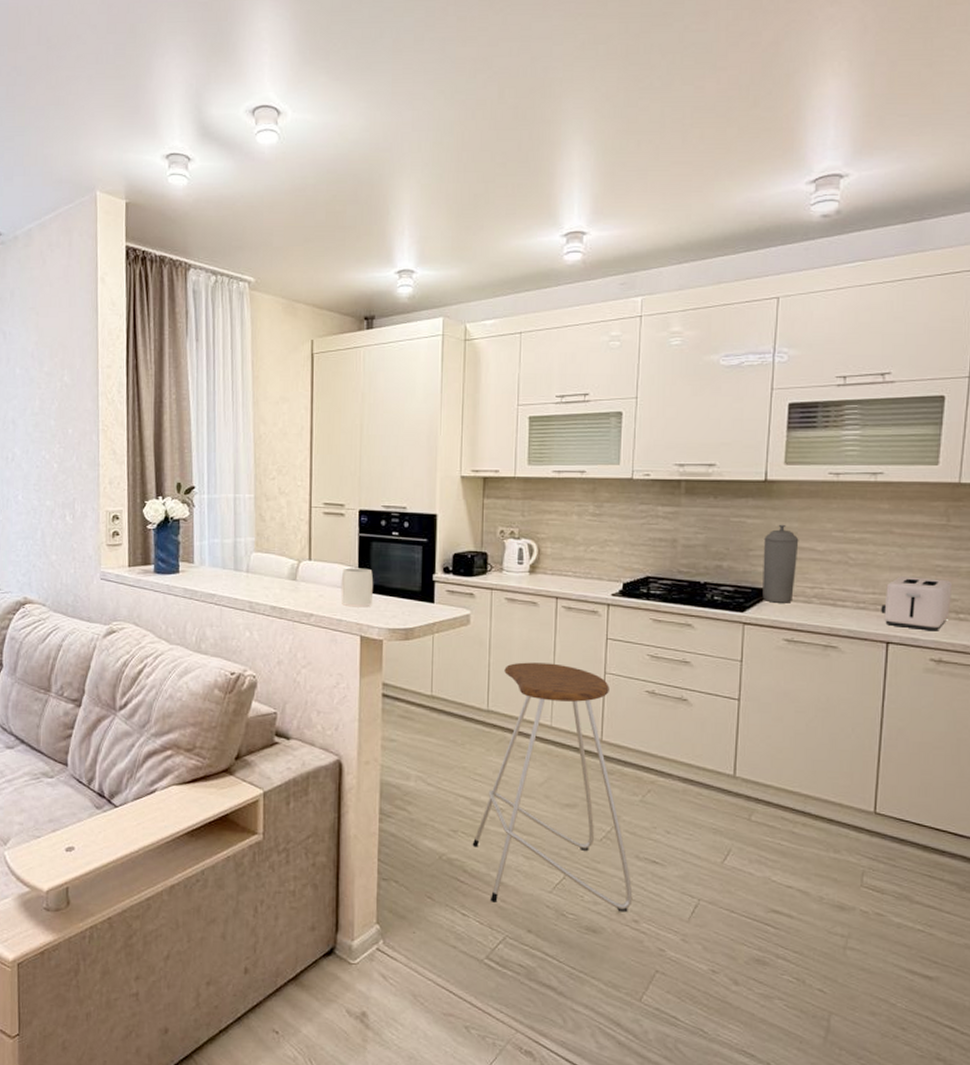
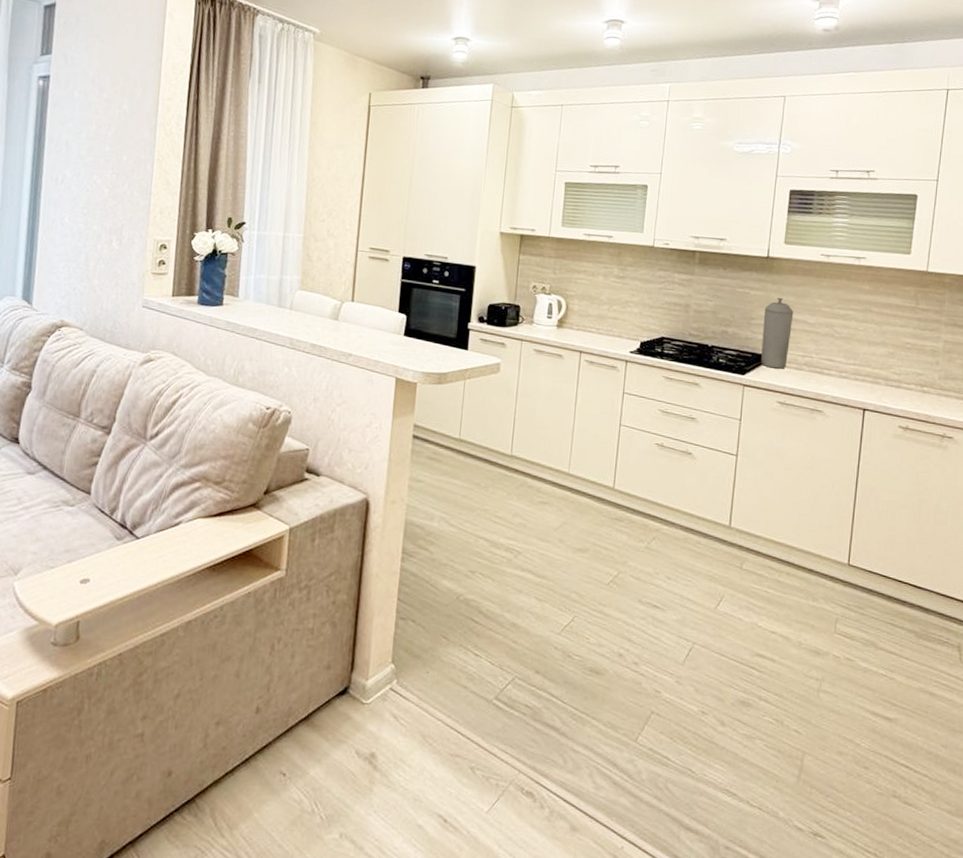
mug: present [341,568,374,608] -> none [379,311,413,351]
bar stool: present [472,662,633,913] -> none [488,411,635,655]
toaster: present [881,576,952,631] -> none [860,350,918,402]

